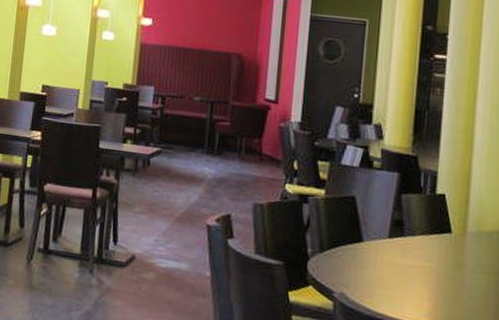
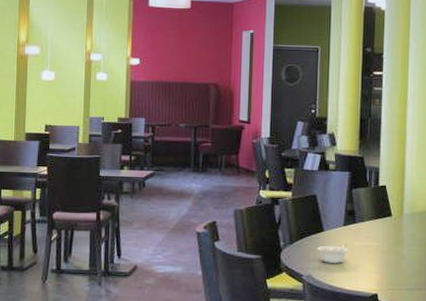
legume: none [353,259,394,284] -> present [317,243,349,263]

